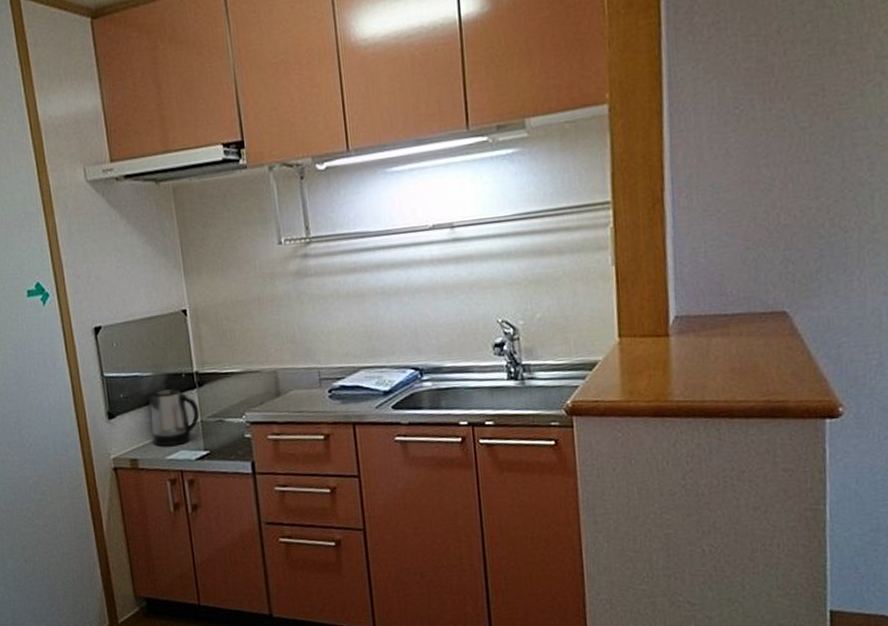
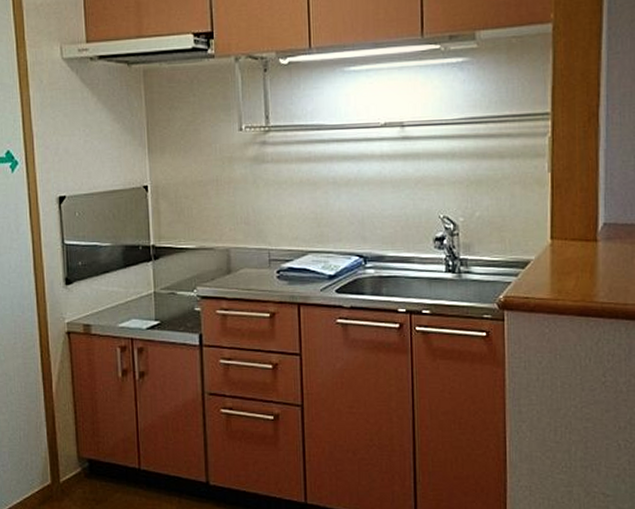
kettle: present [147,388,200,447] -> none [104,259,153,315]

